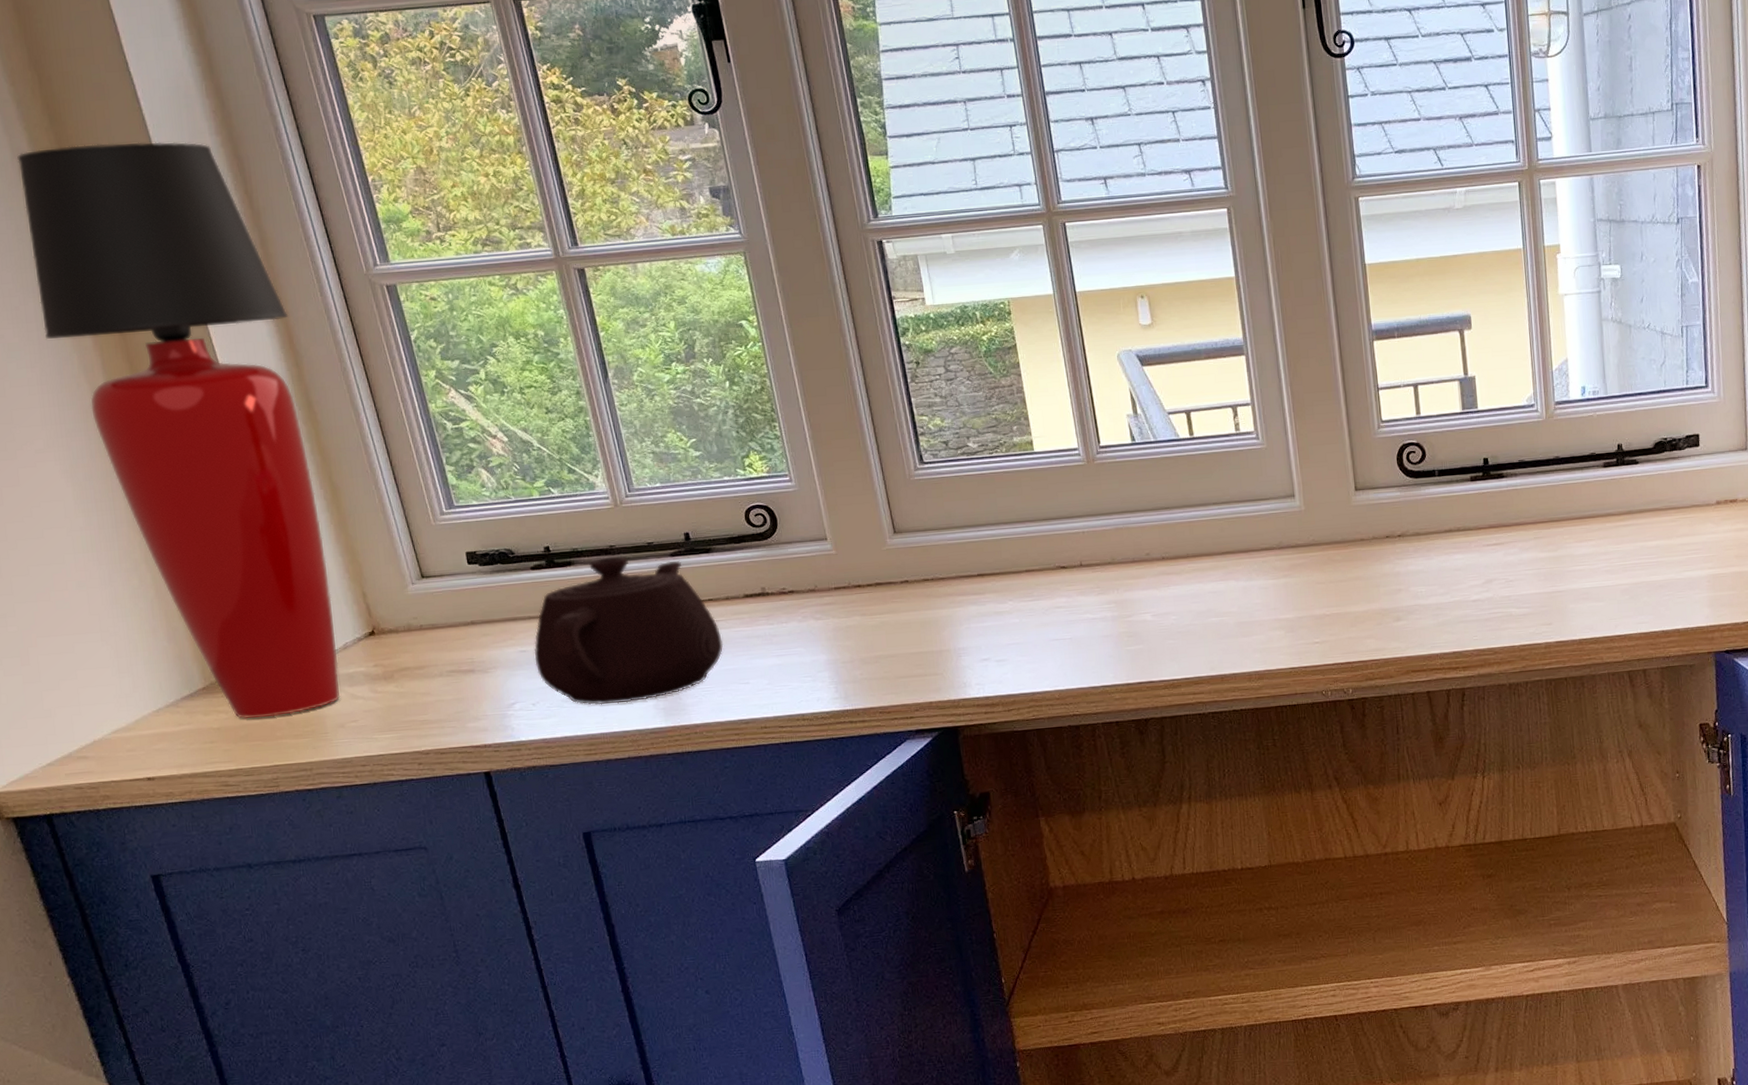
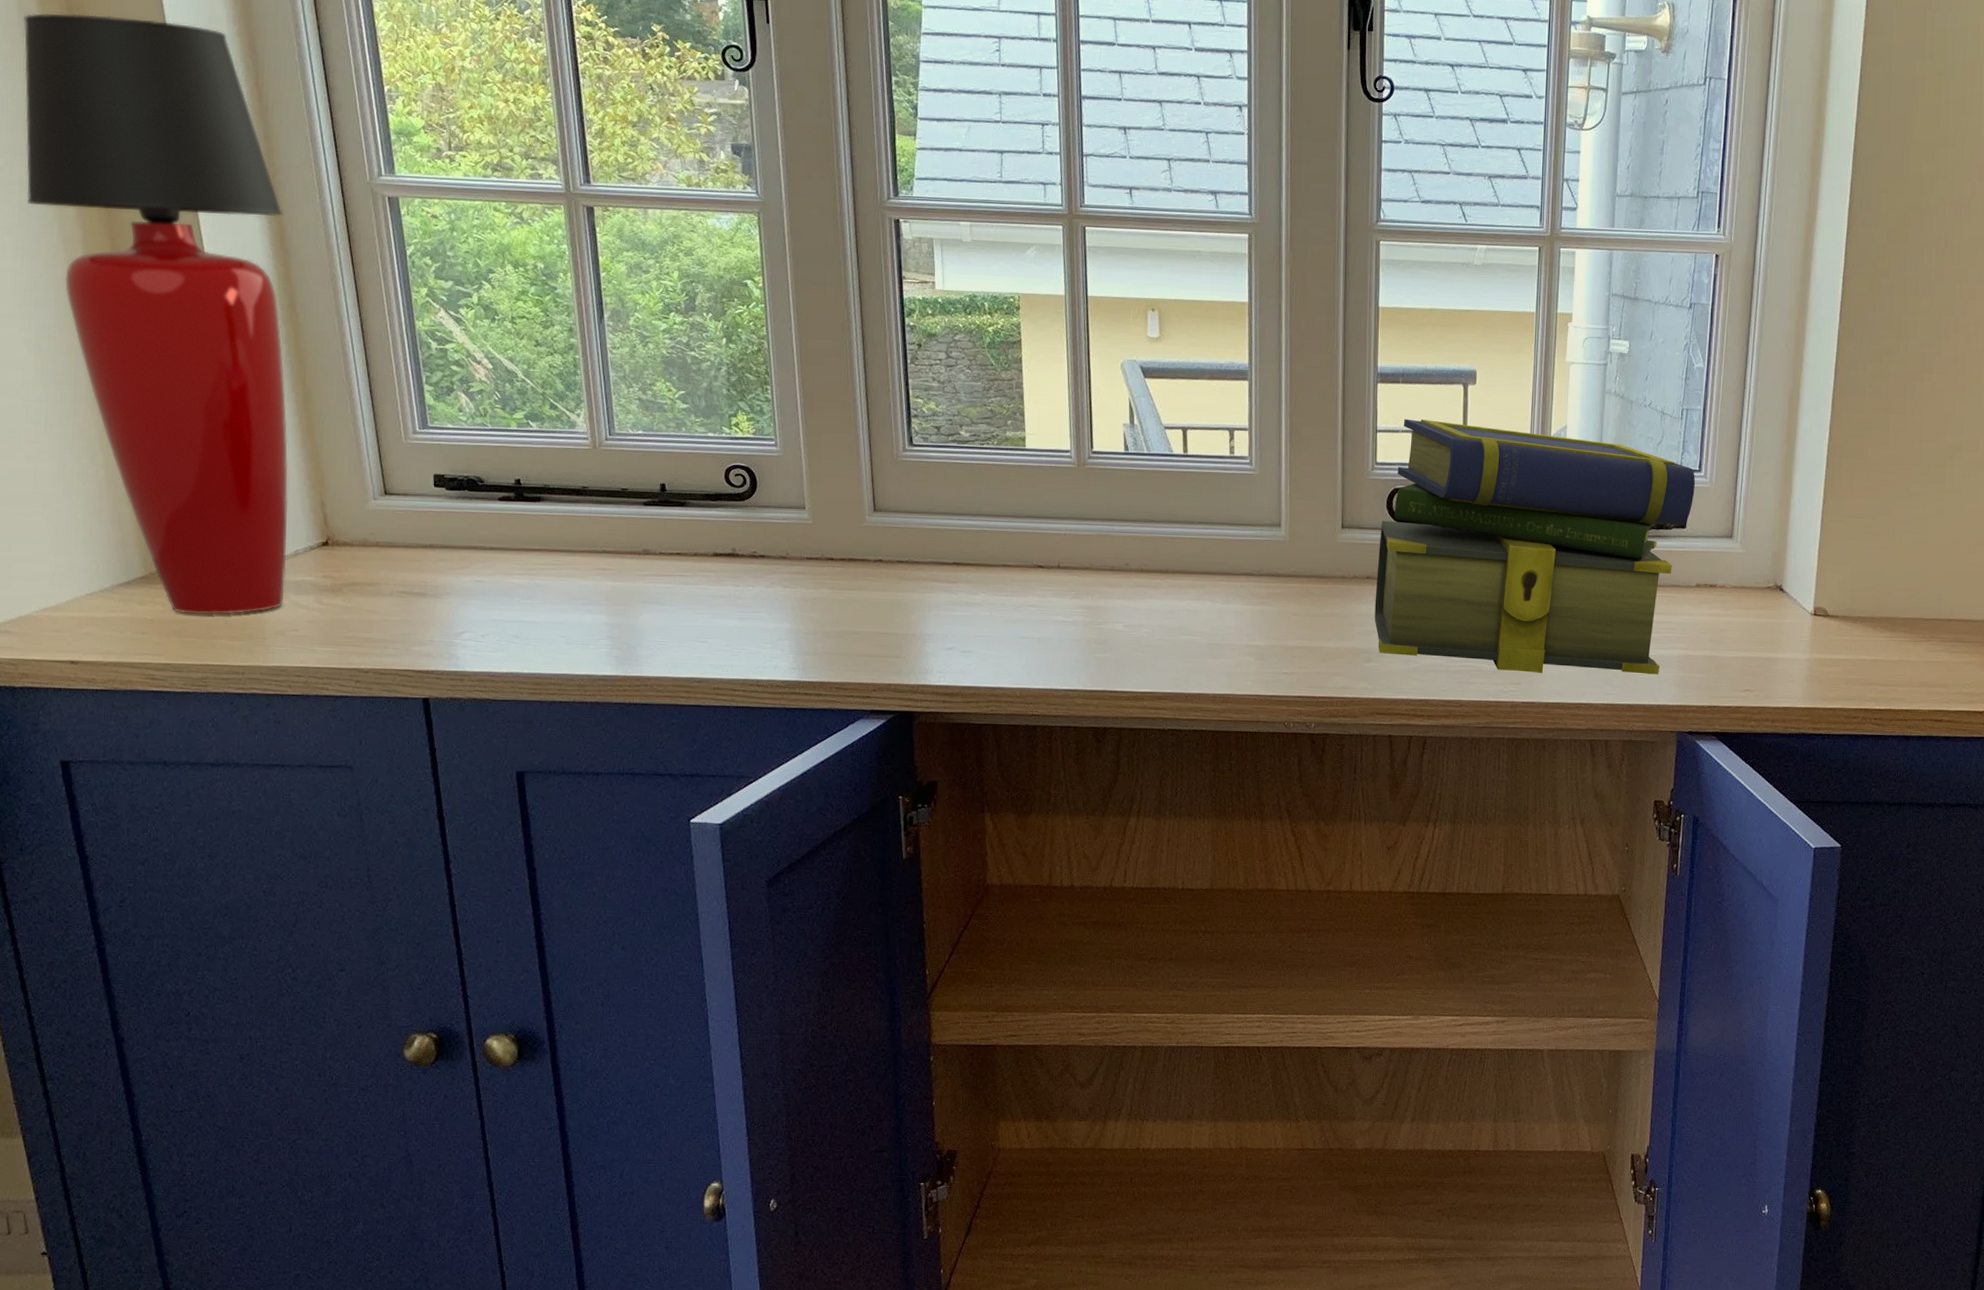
teapot: present [534,556,724,705] -> none [490,497,686,647]
stack of books: none [1394,370,1704,613] -> present [1374,419,1695,675]

